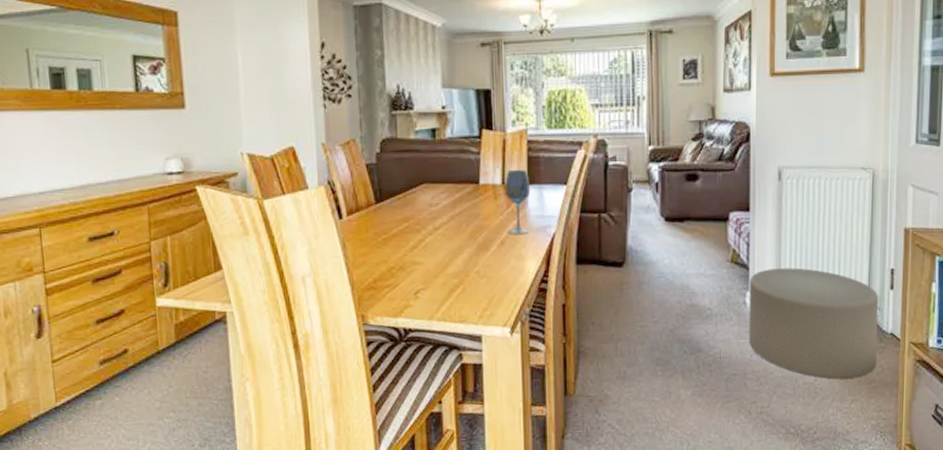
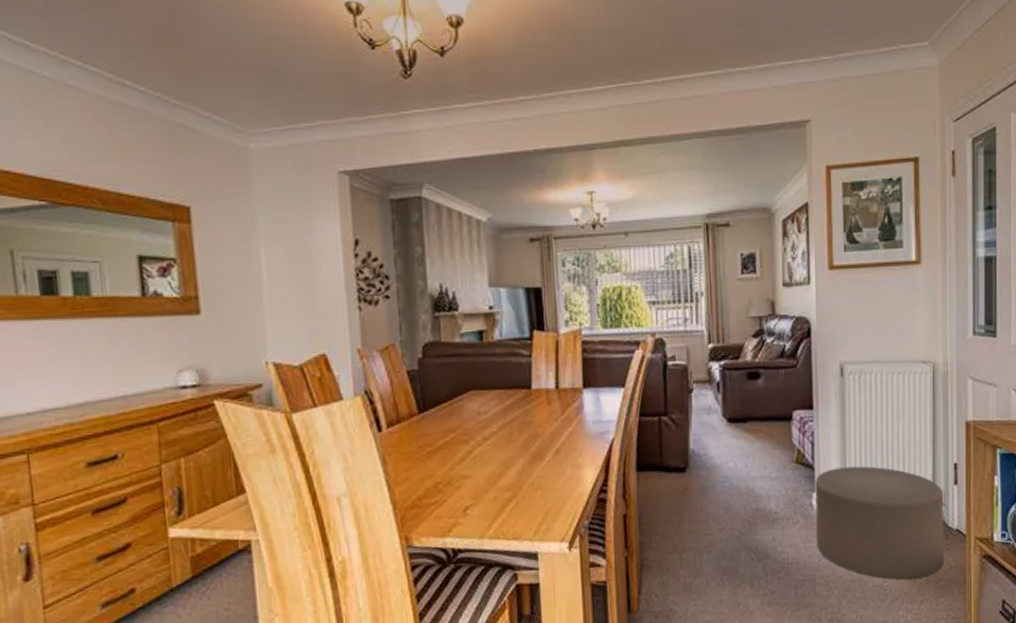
wineglass: present [505,170,531,235] -> none [559,373,587,443]

